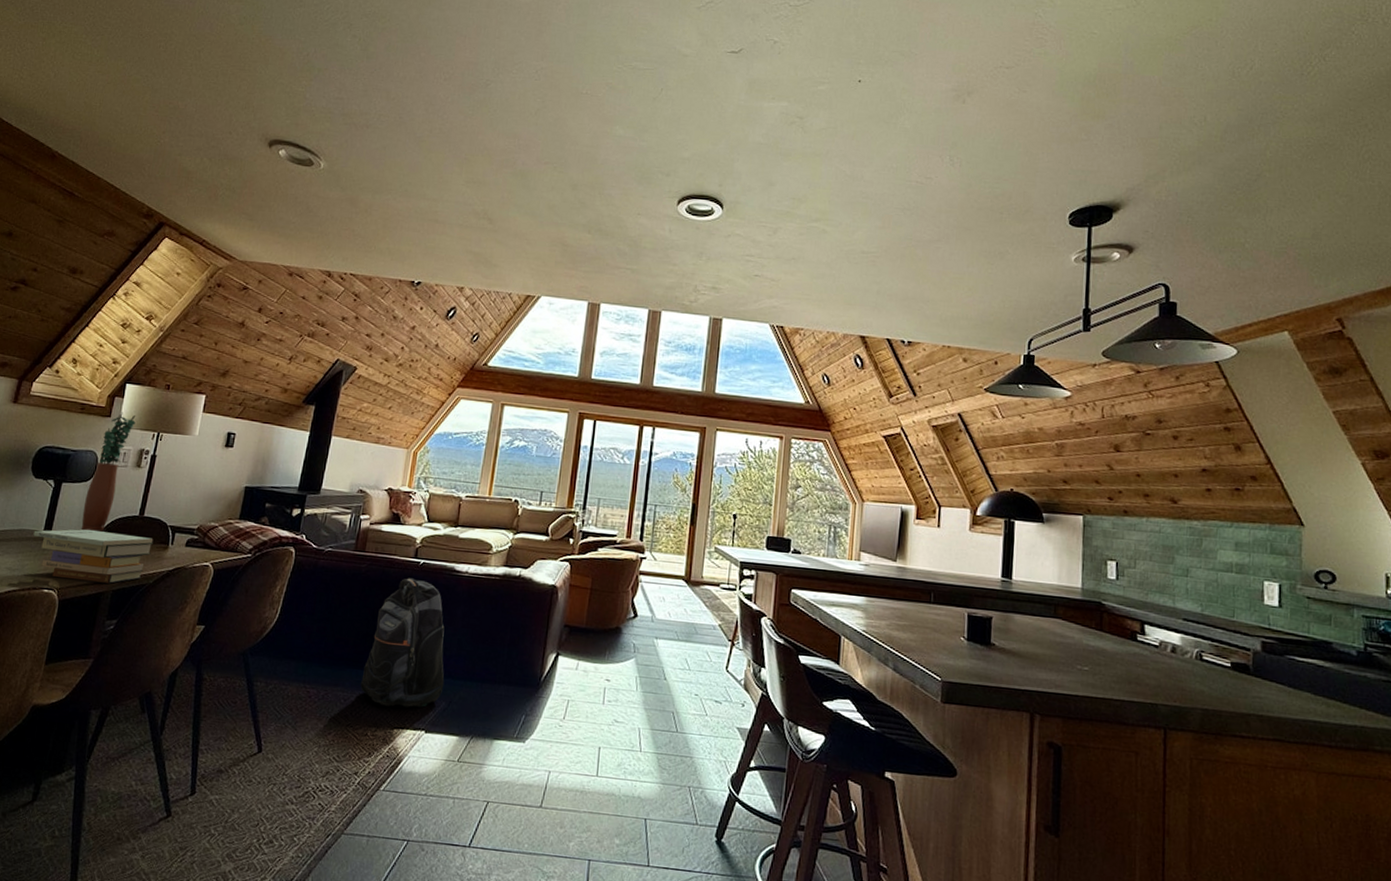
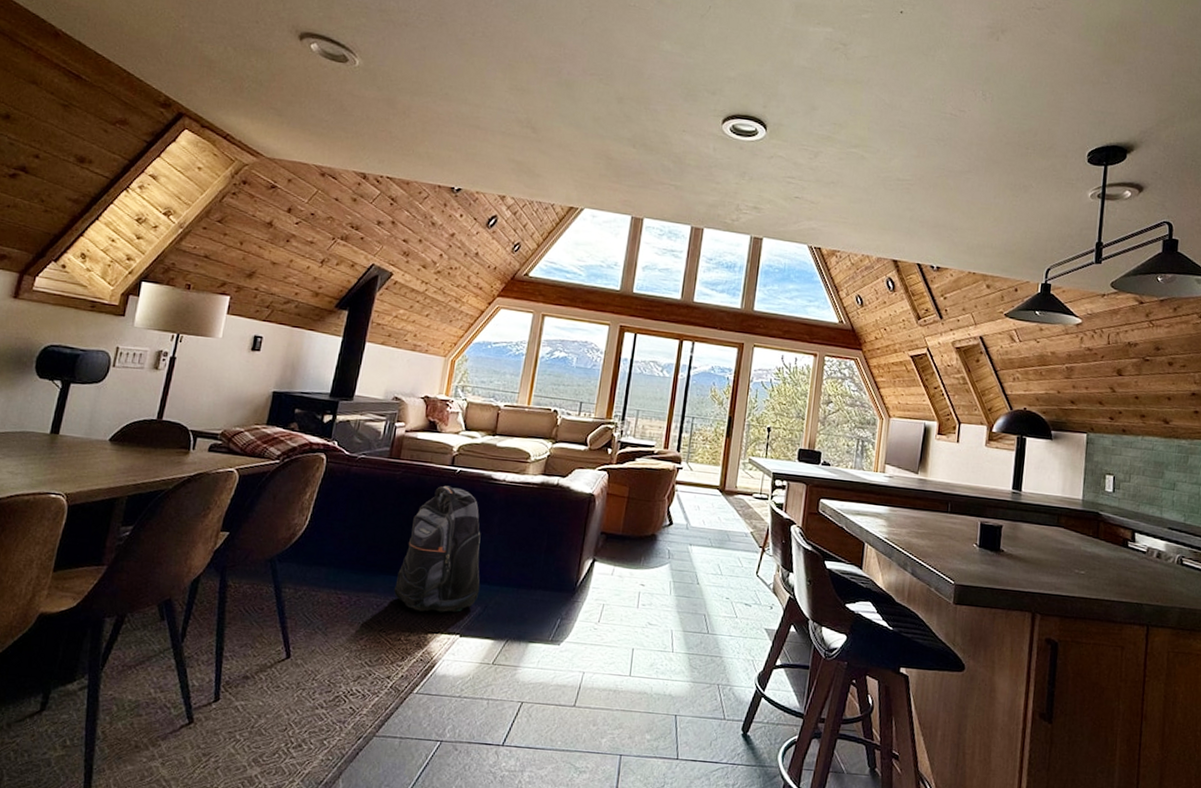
books: present [33,529,153,584] -> none [38,432,173,489]
vase: present [81,412,136,533] -> none [92,311,153,436]

